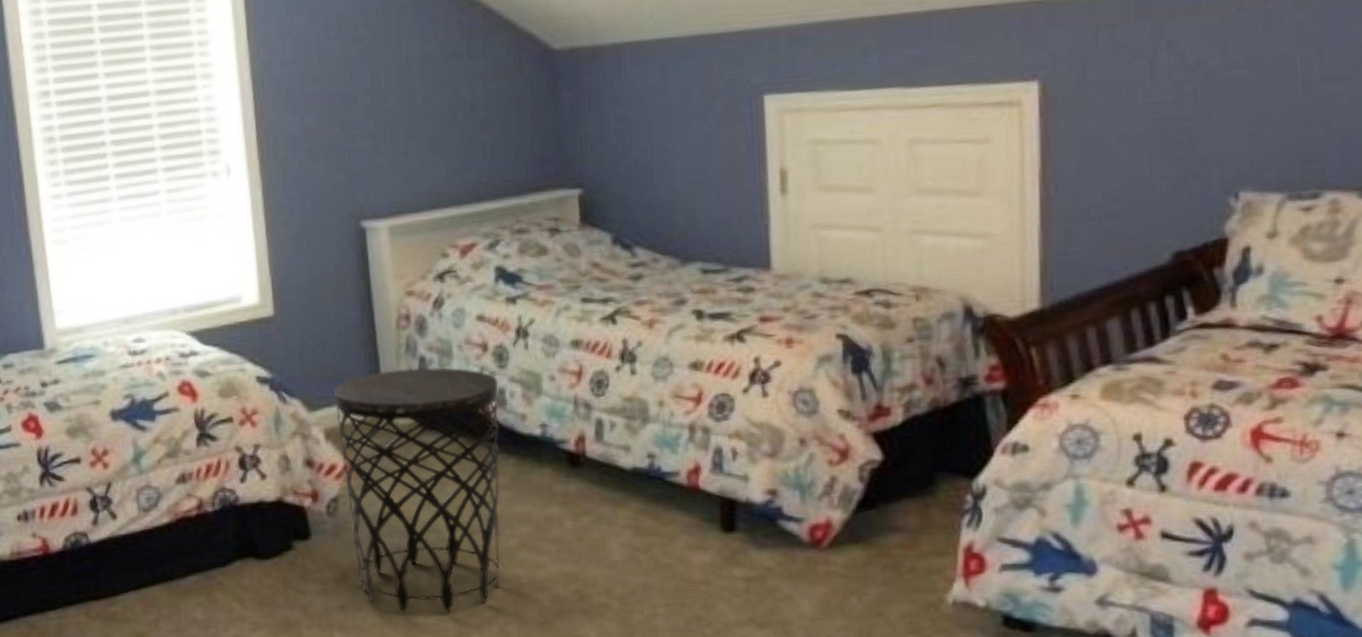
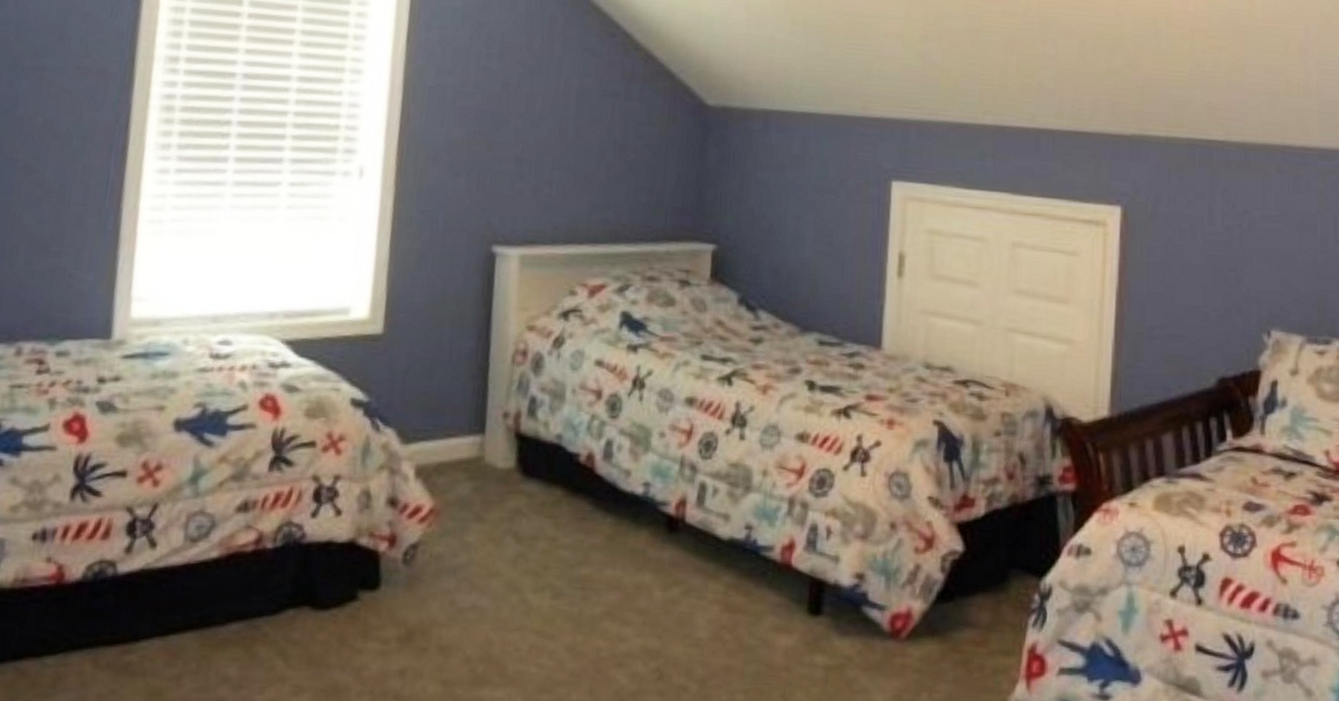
side table: present [333,367,501,613] -> none [426,407,608,686]

